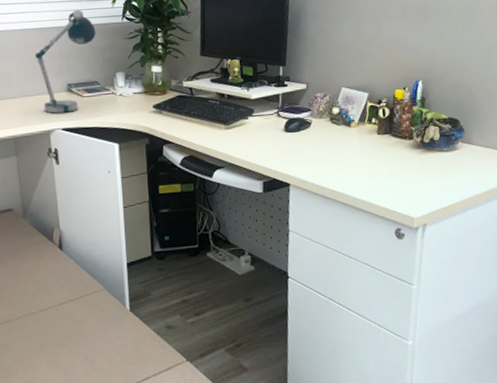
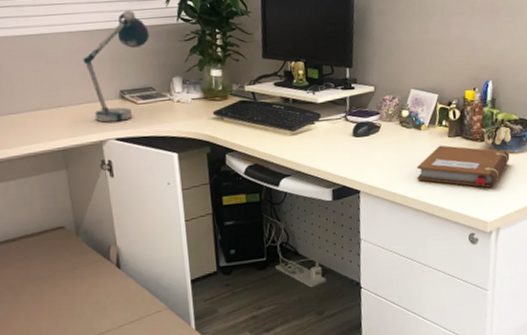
notebook: none [344,142,438,184] -> present [416,145,510,188]

